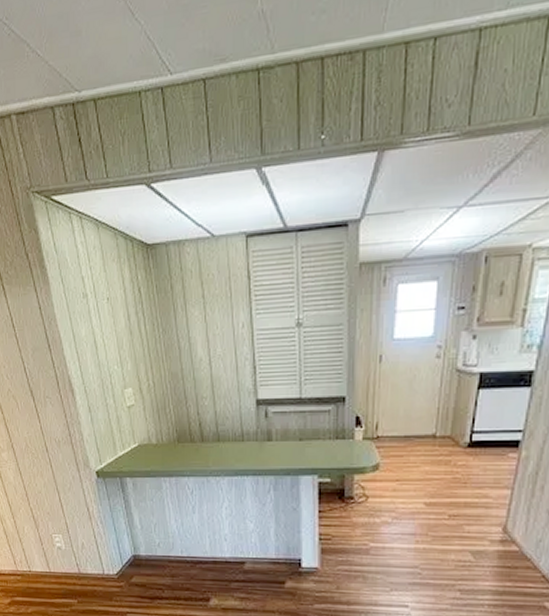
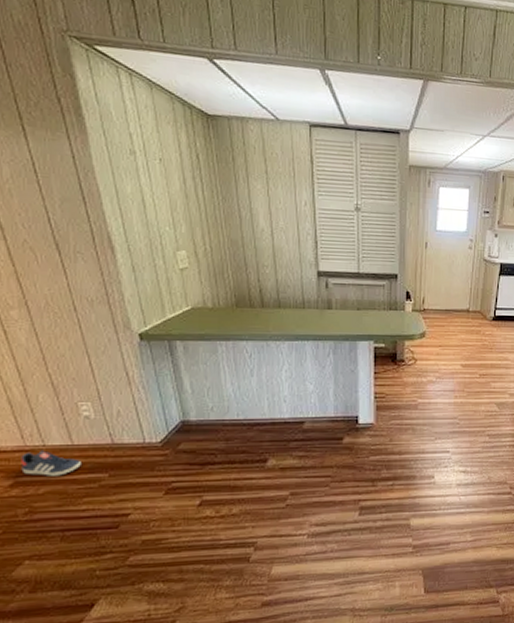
sneaker: none [15,575,57,599] -> present [21,450,81,476]

